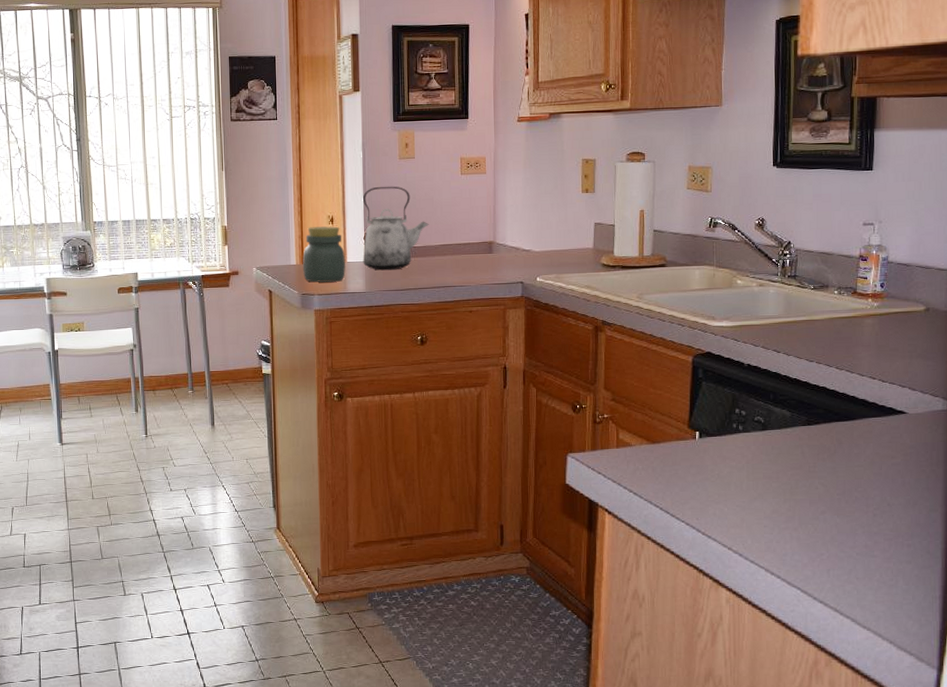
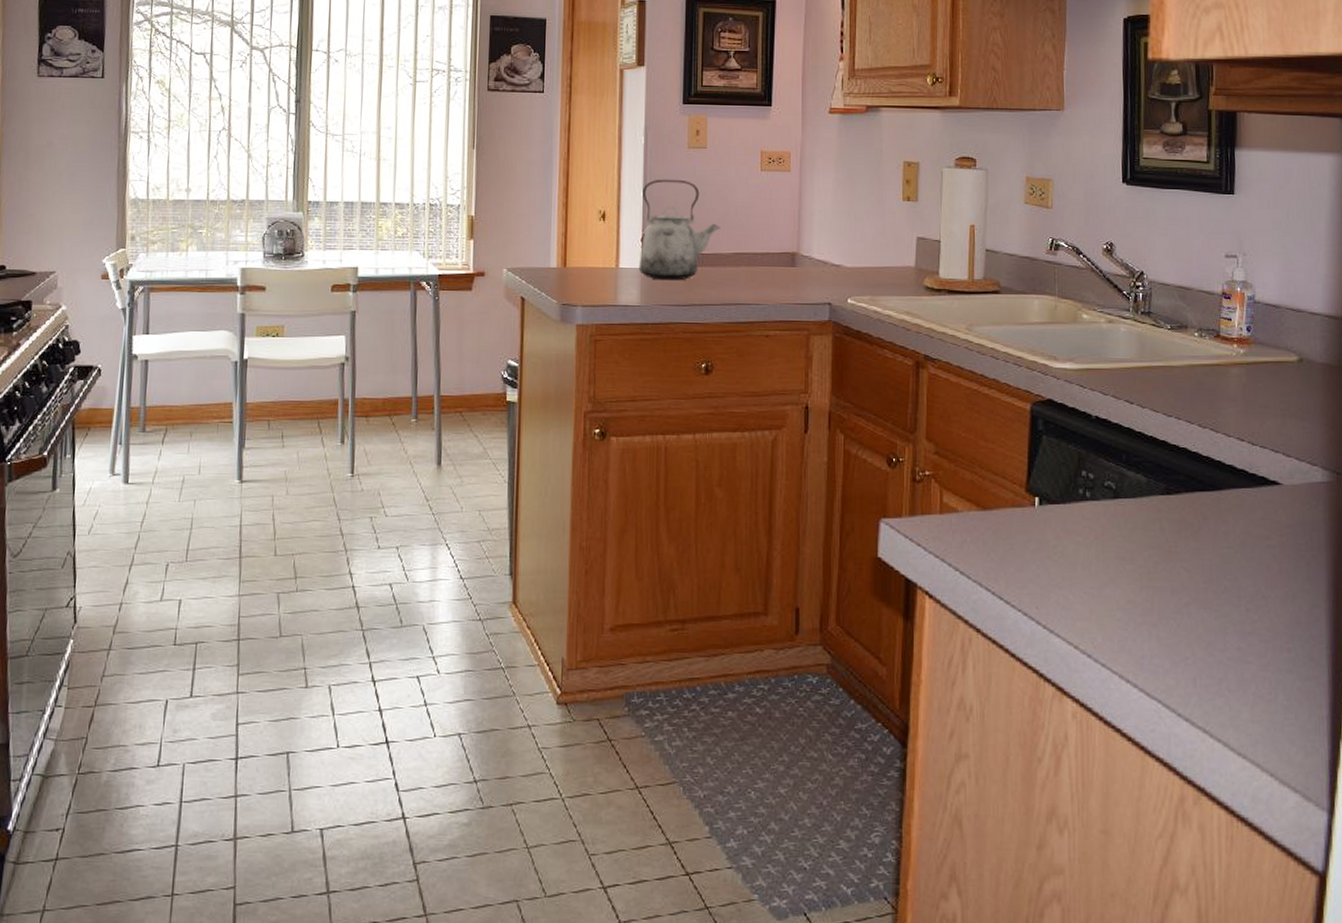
jar: present [302,226,345,282] -> none [564,223,617,291]

